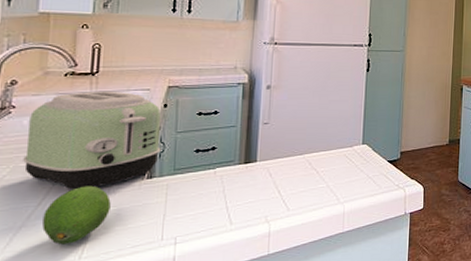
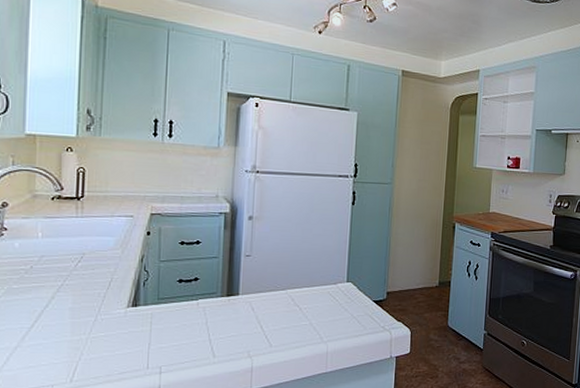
toaster: present [23,91,161,190] -> none [16,215,145,314]
fruit: present [42,185,111,245] -> none [36,310,98,367]

